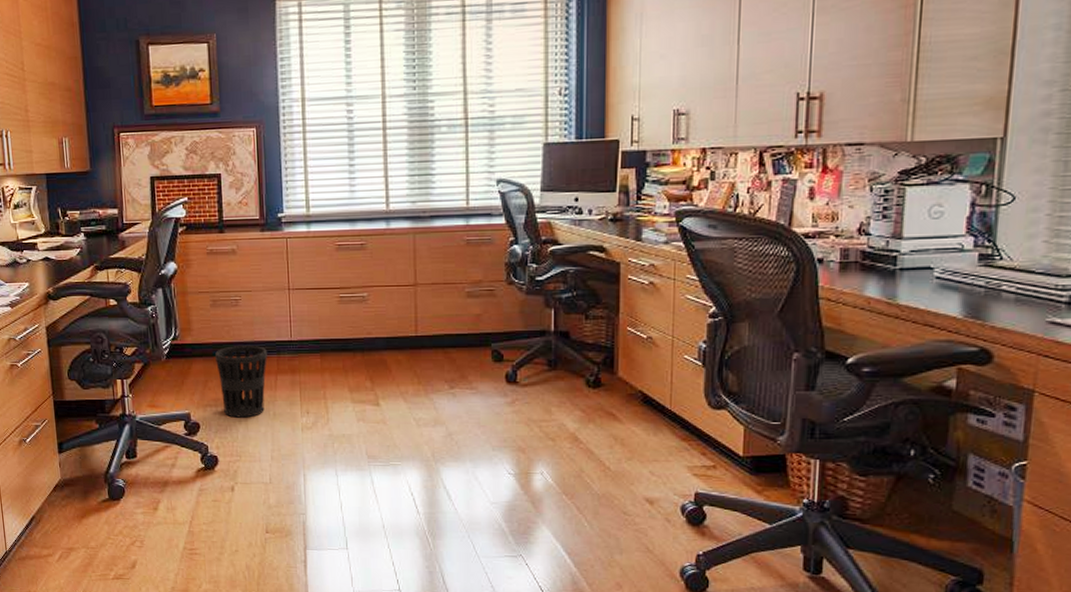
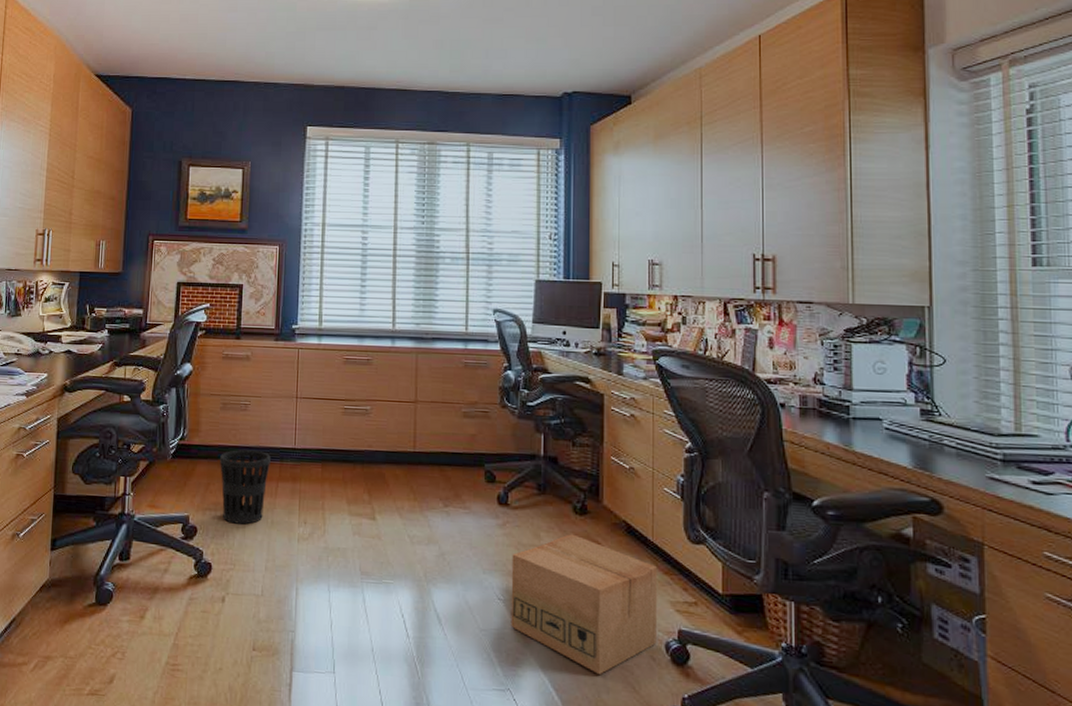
cardboard box: none [522,407,674,537] -> present [511,534,657,674]

